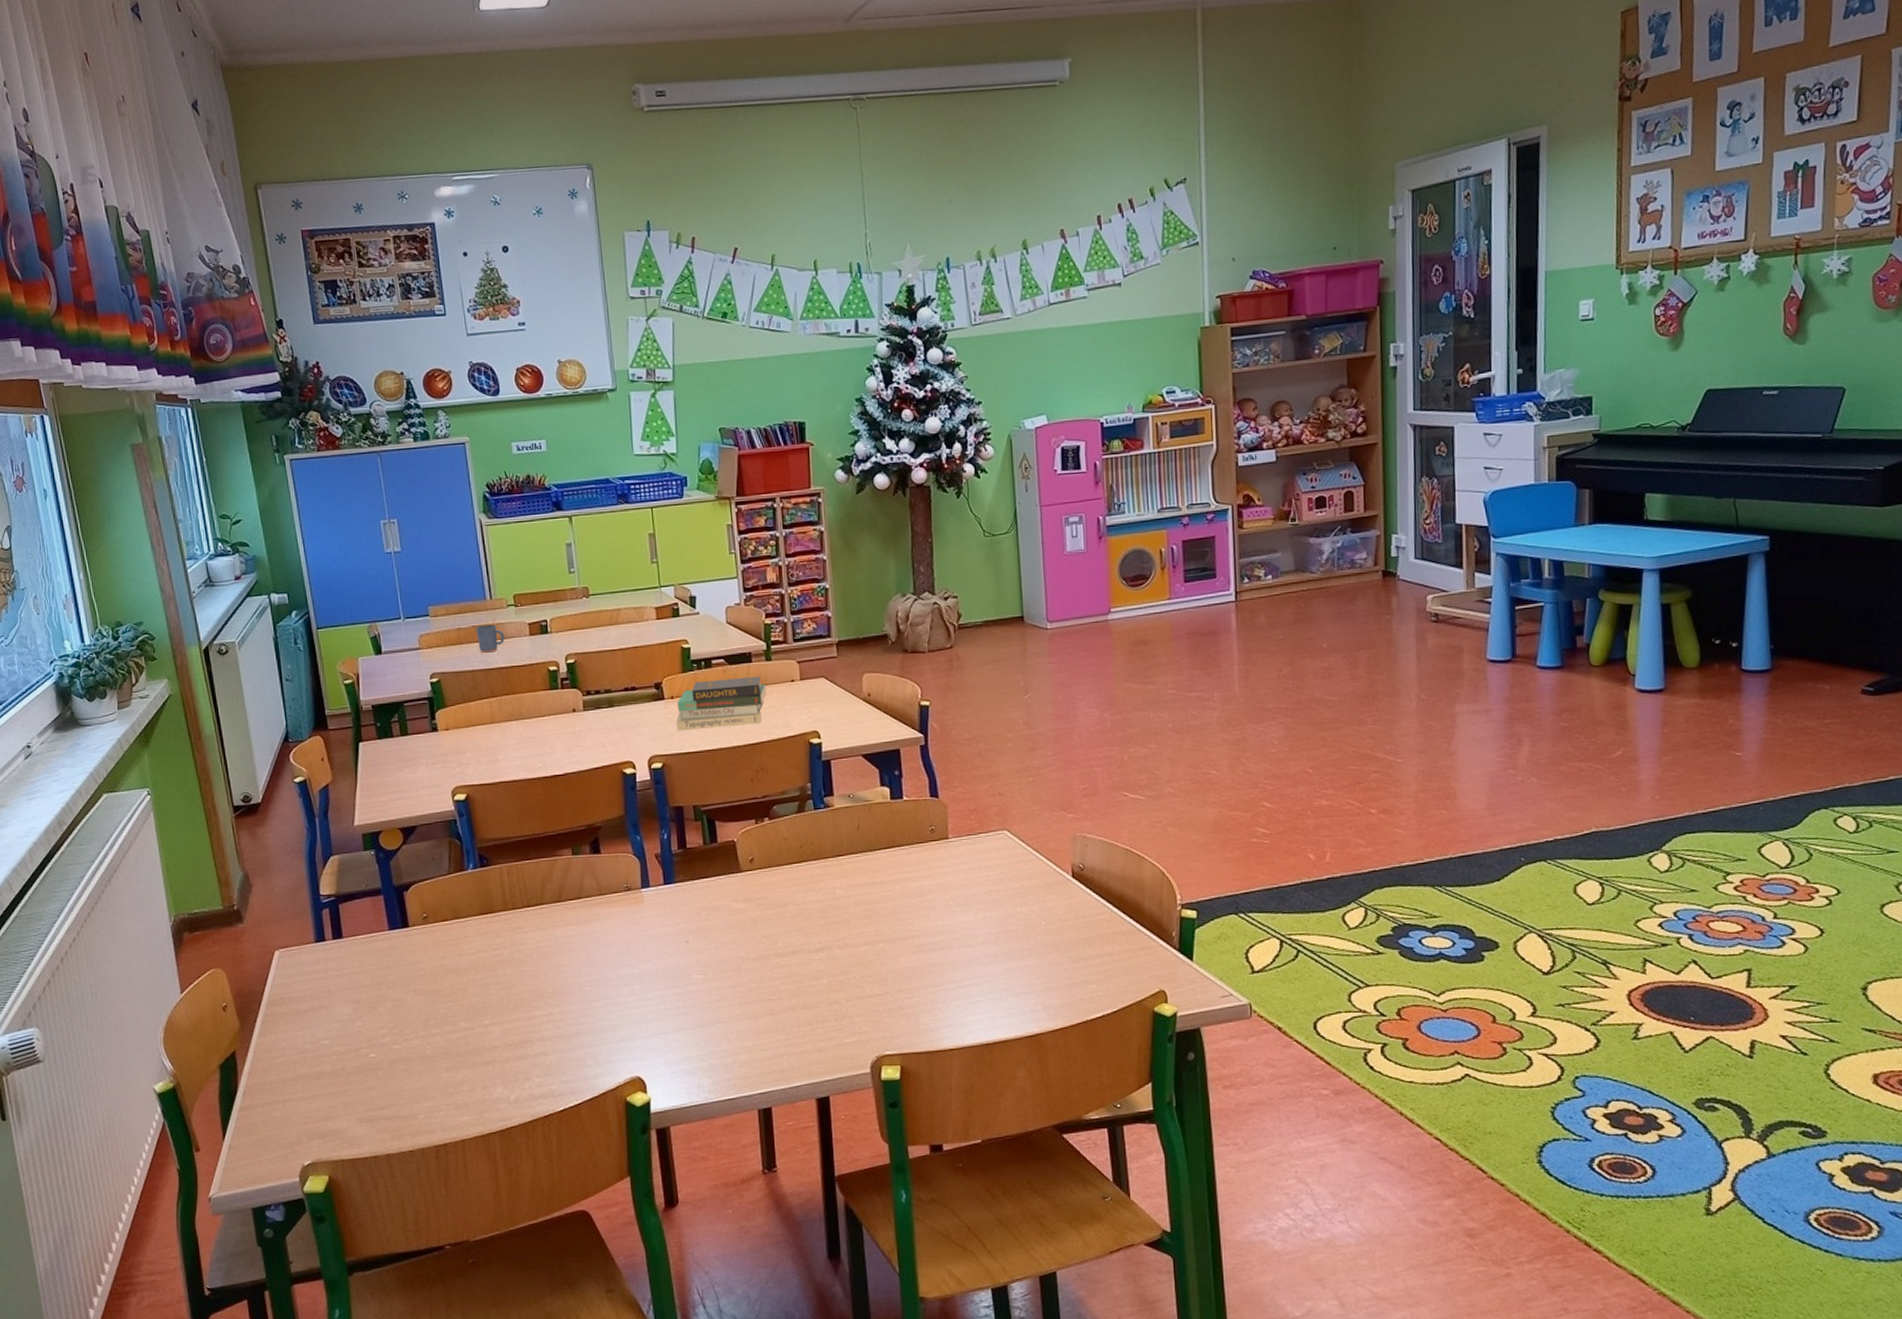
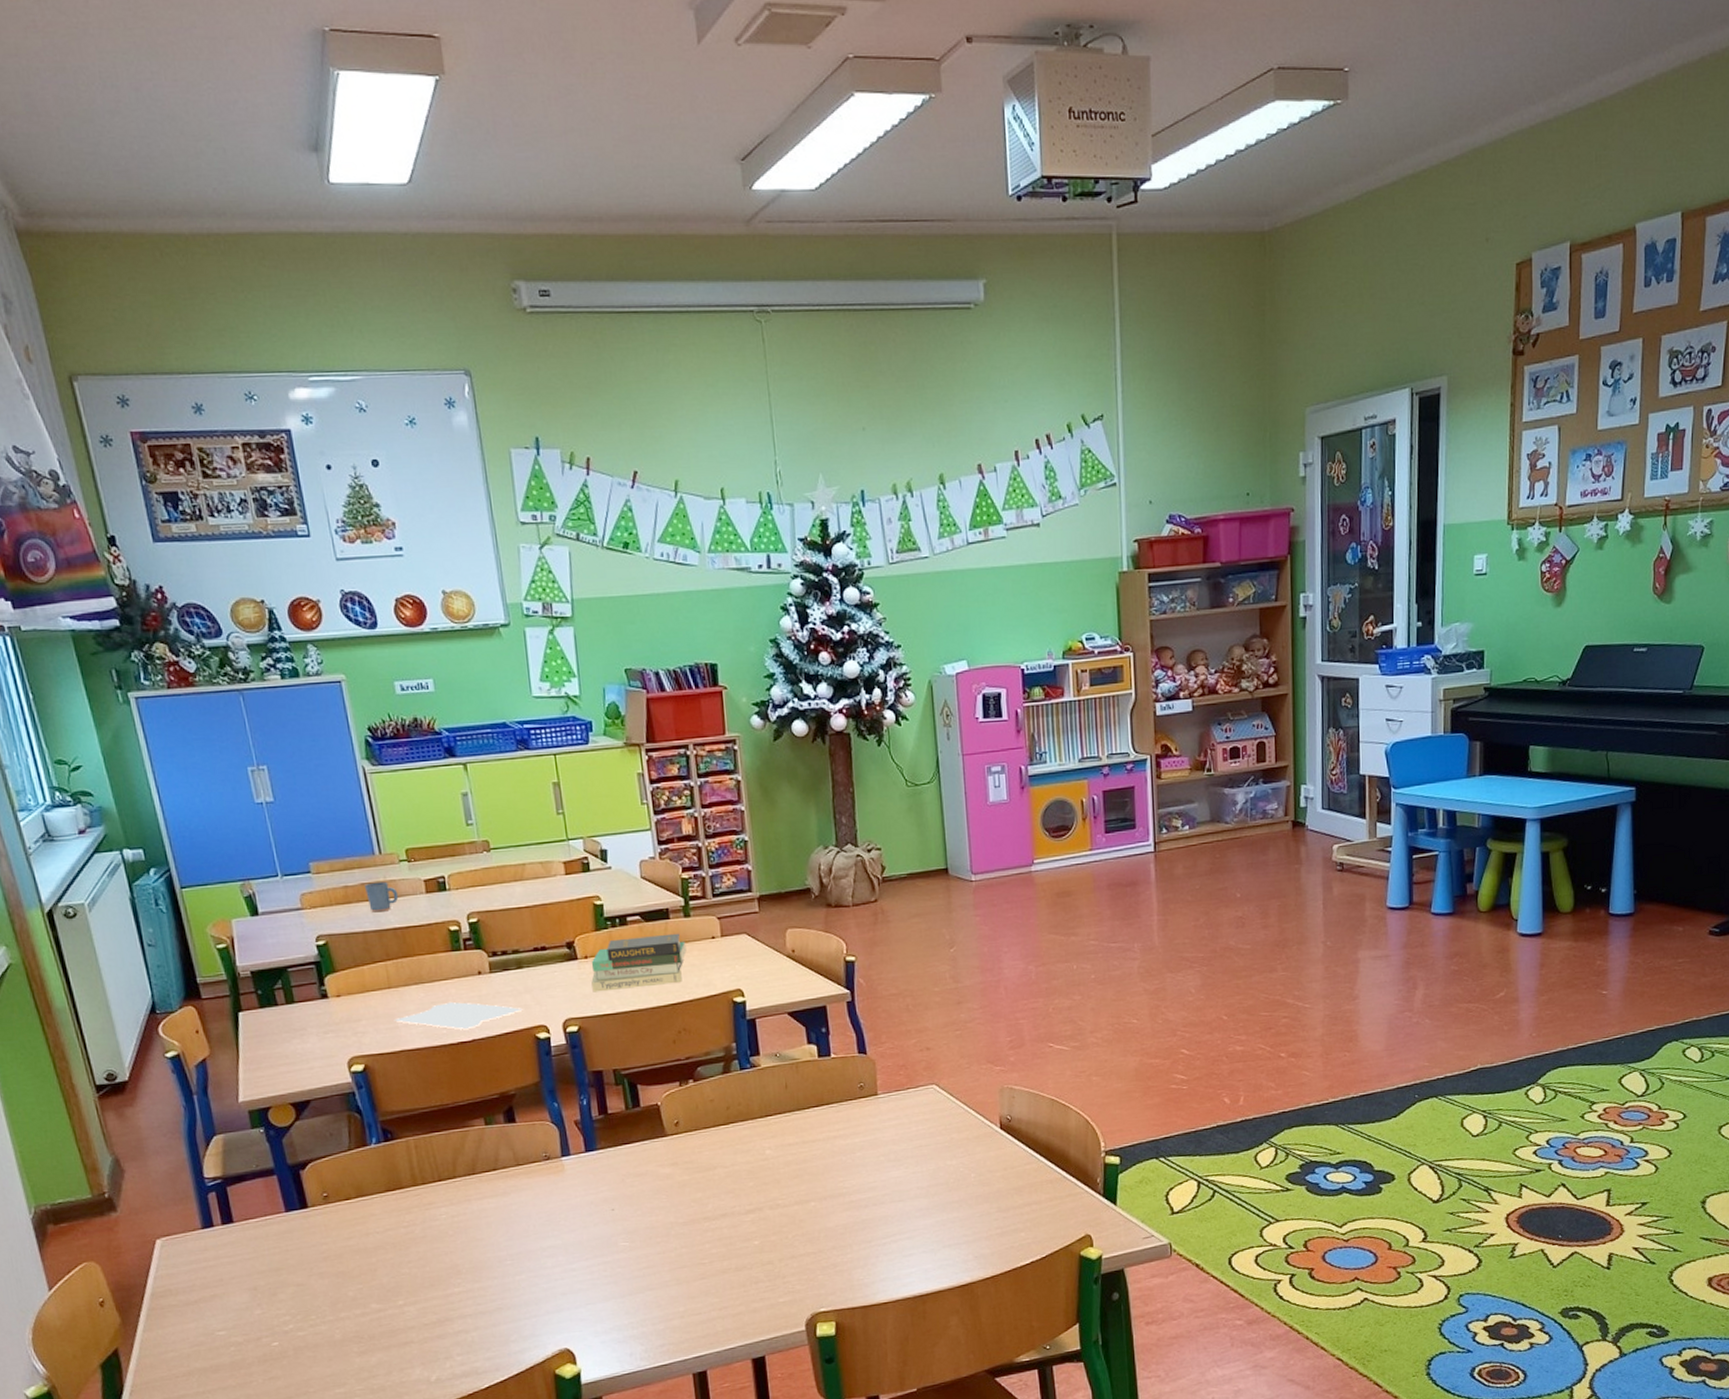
paper sheet: none [495,737,612,763] -> present [394,1001,523,1029]

